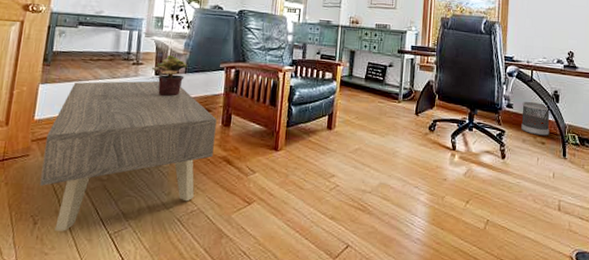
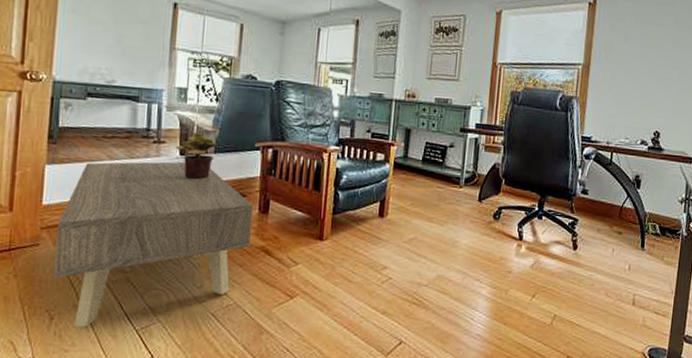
wastebasket: present [521,102,551,136] -> none [596,187,630,225]

